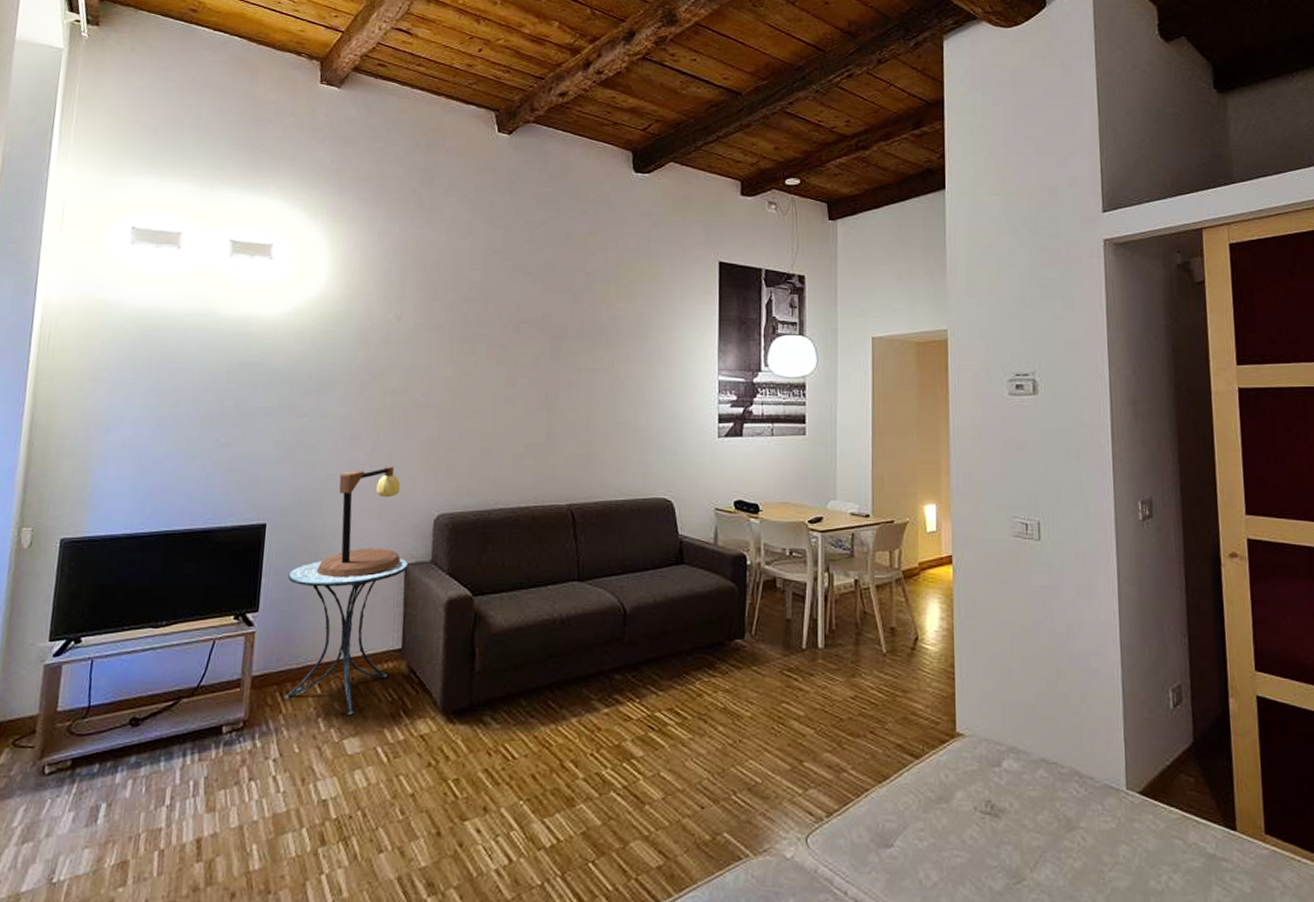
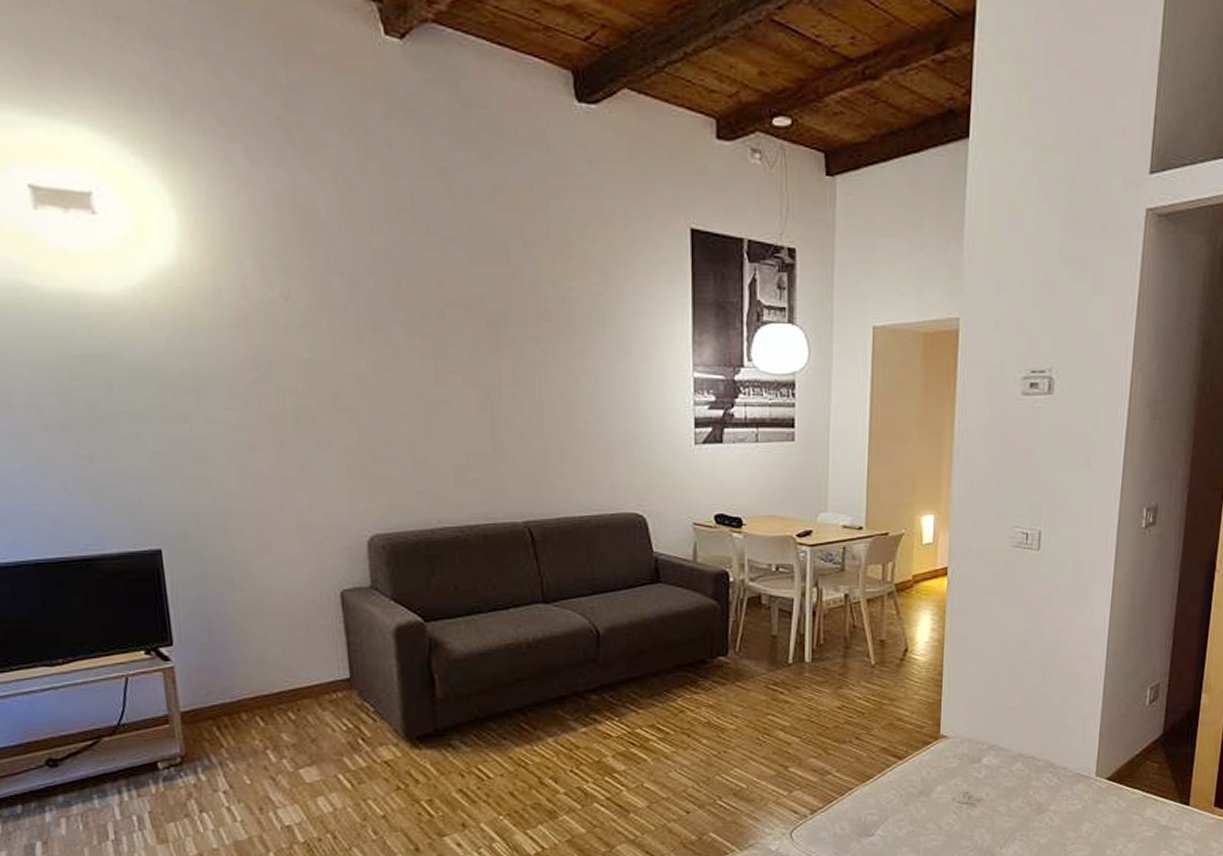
side table: present [284,558,409,716] -> none [201,584,345,747]
table lamp: present [316,466,401,577] -> none [234,481,334,606]

